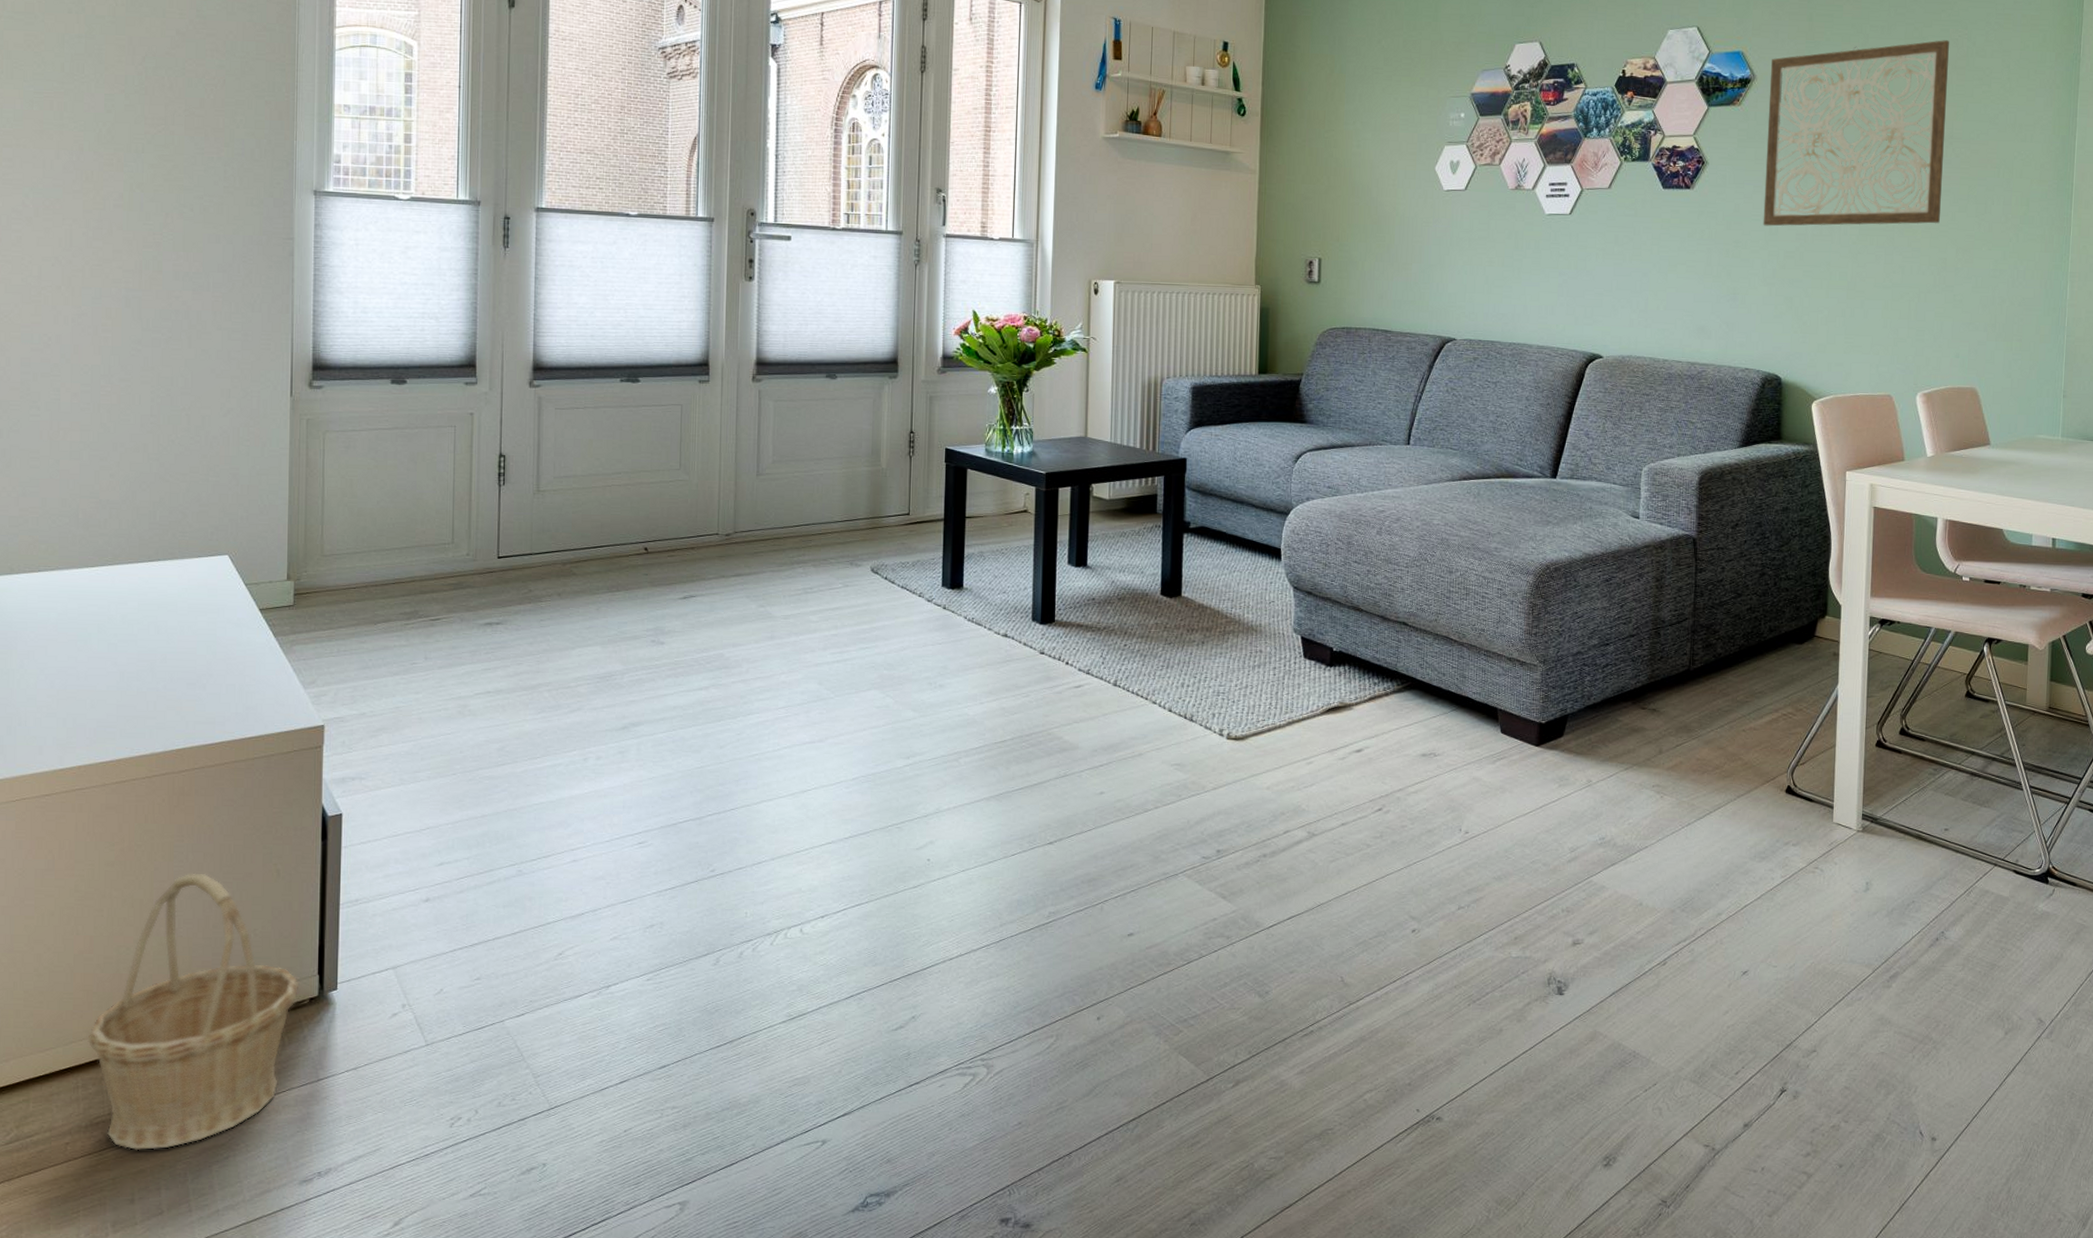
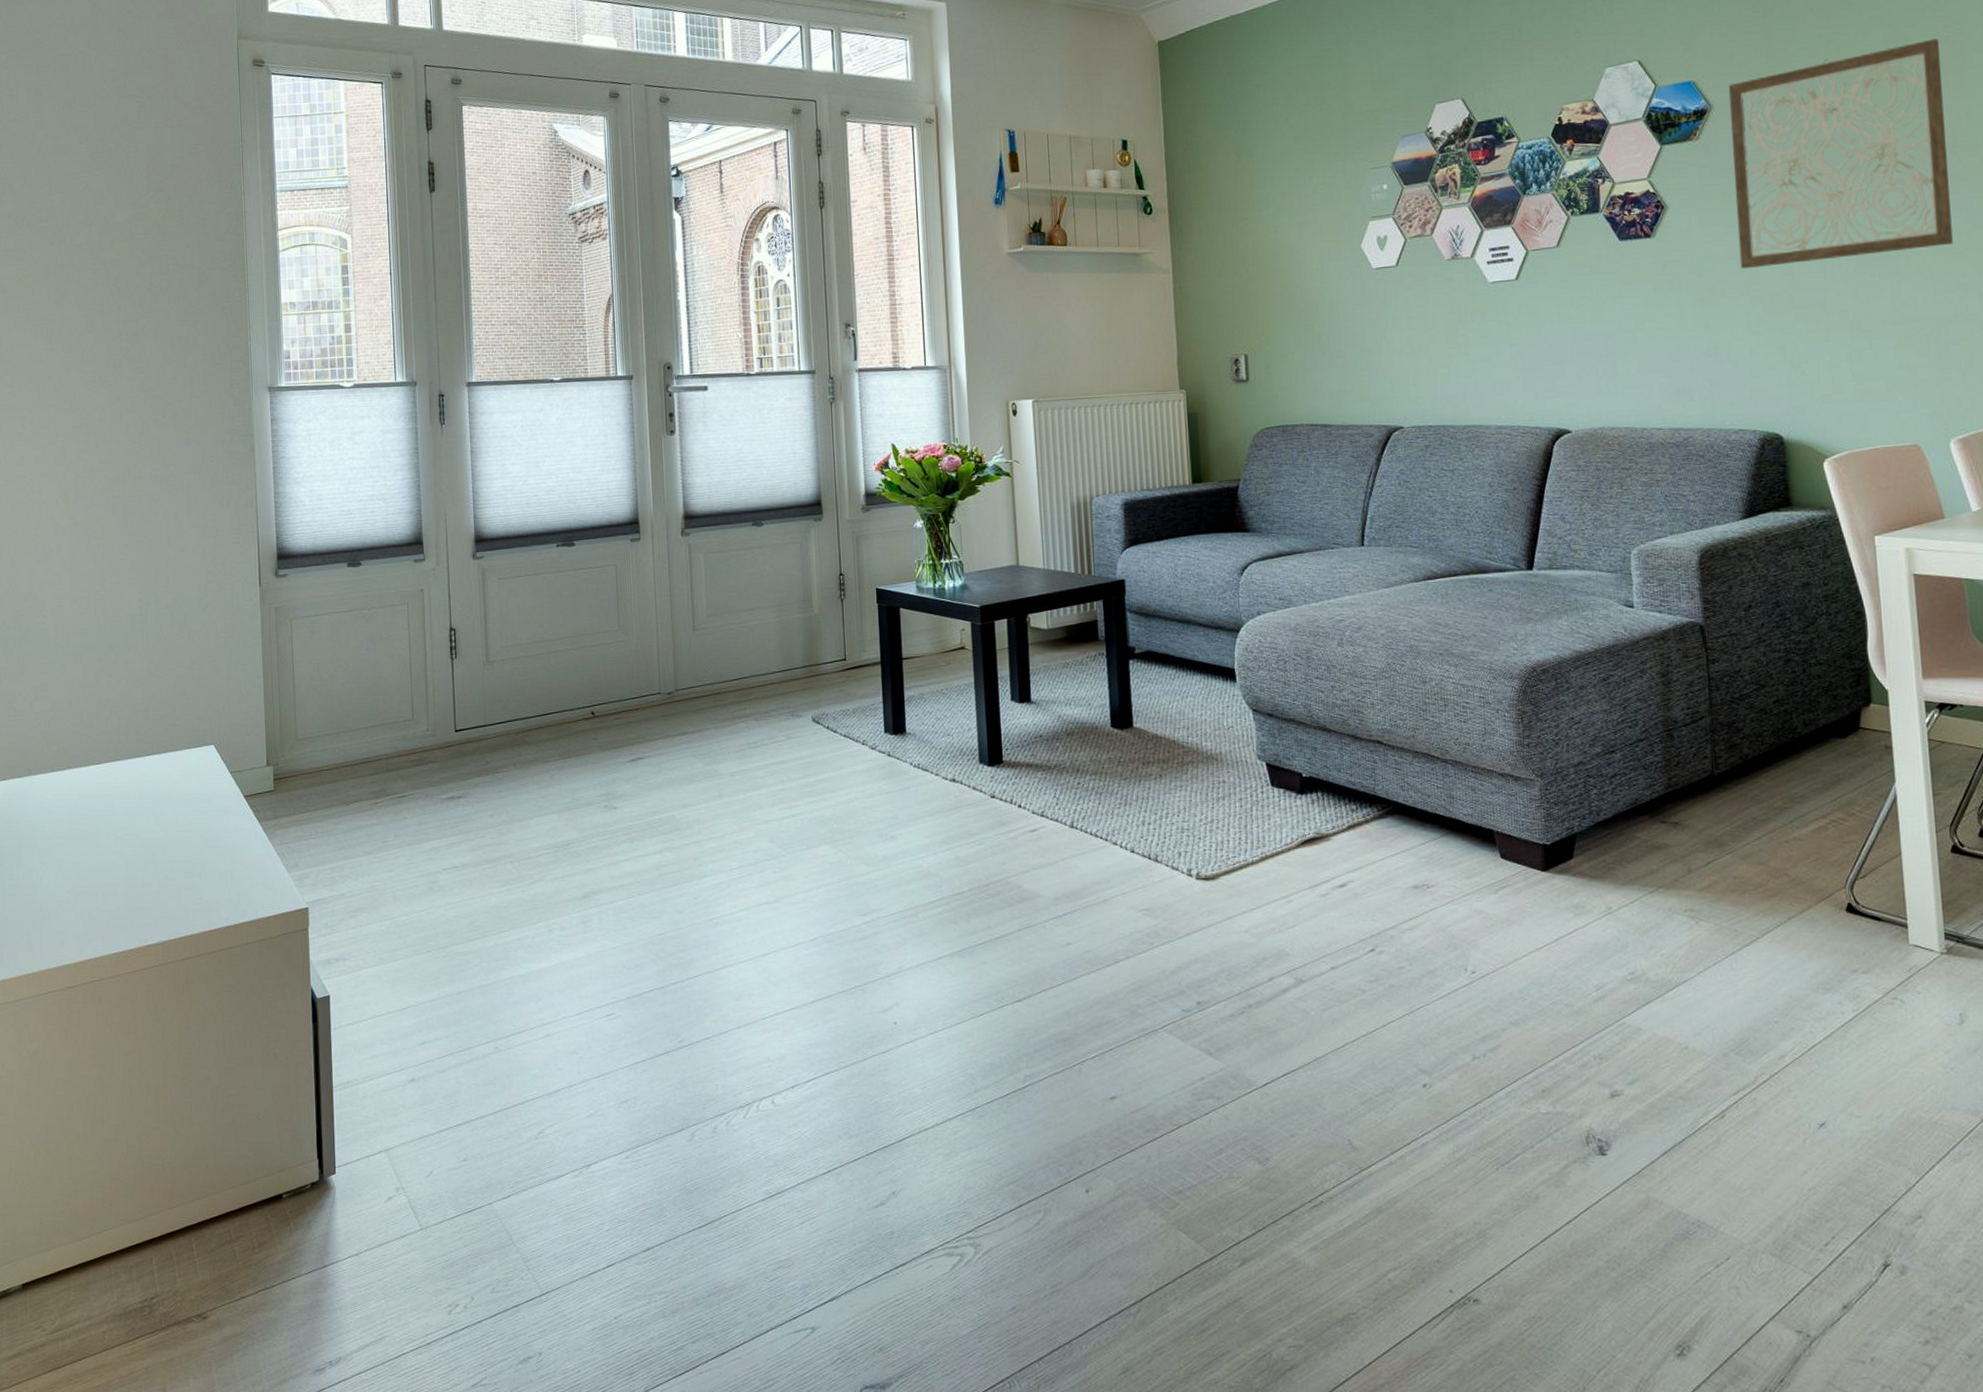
basket: present [87,873,300,1151] -> none [117,1059,301,1340]

